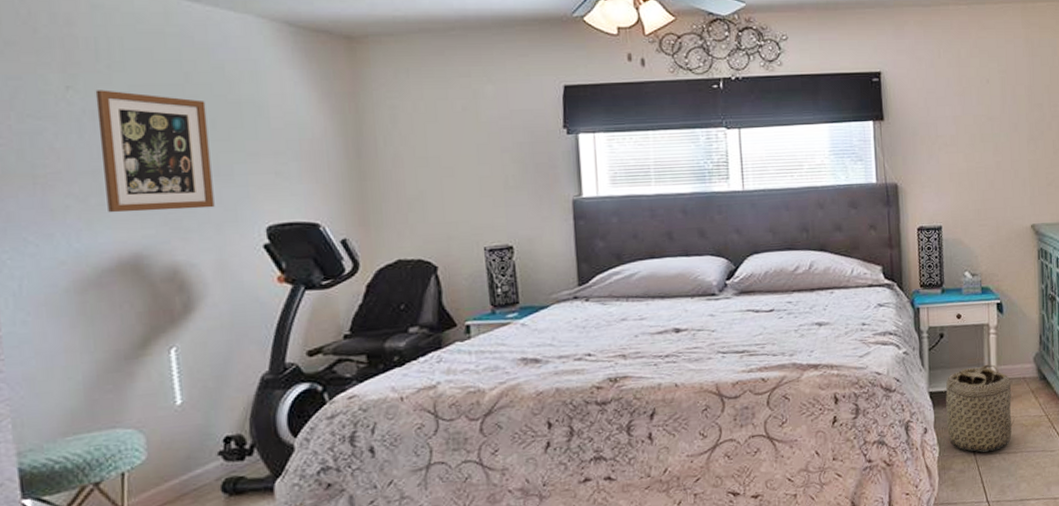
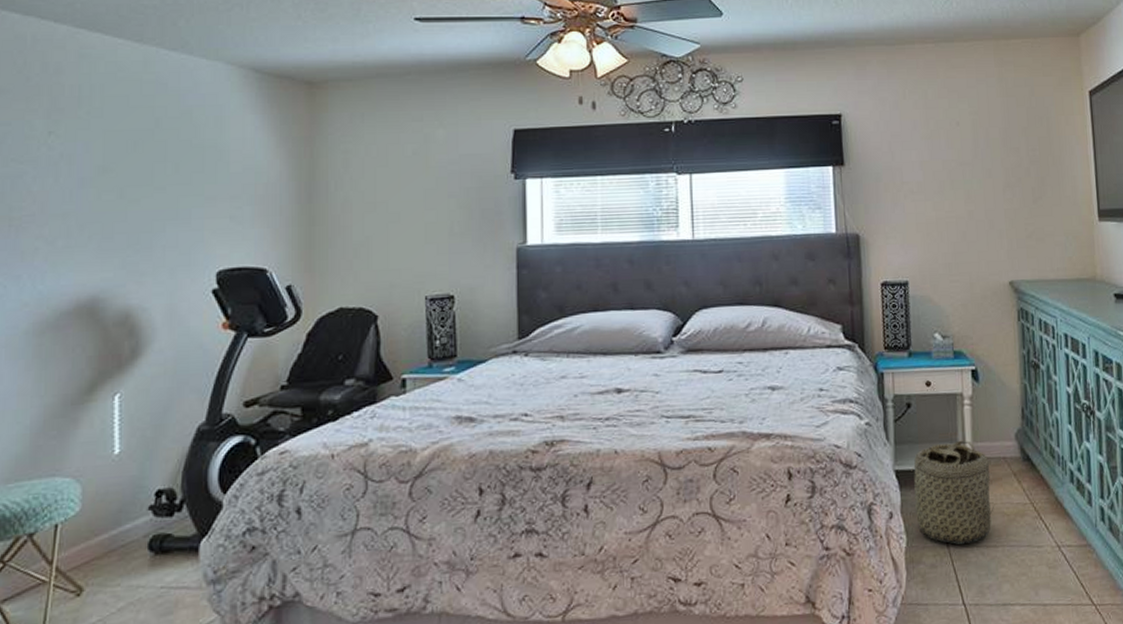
wall art: present [95,90,215,213] -> none [72,135,172,256]

